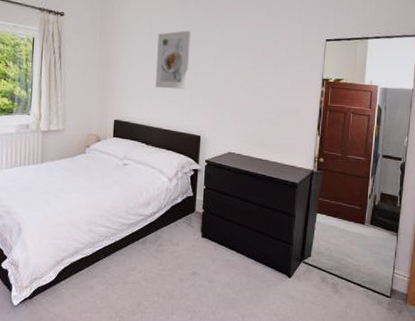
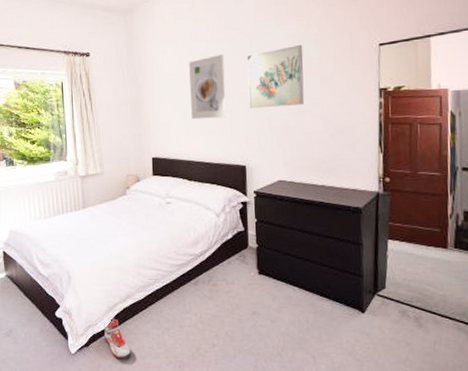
sneaker: none [49,272,73,313] -> present [104,318,131,360]
wall art: none [209,31,262,86] -> present [247,44,305,109]

